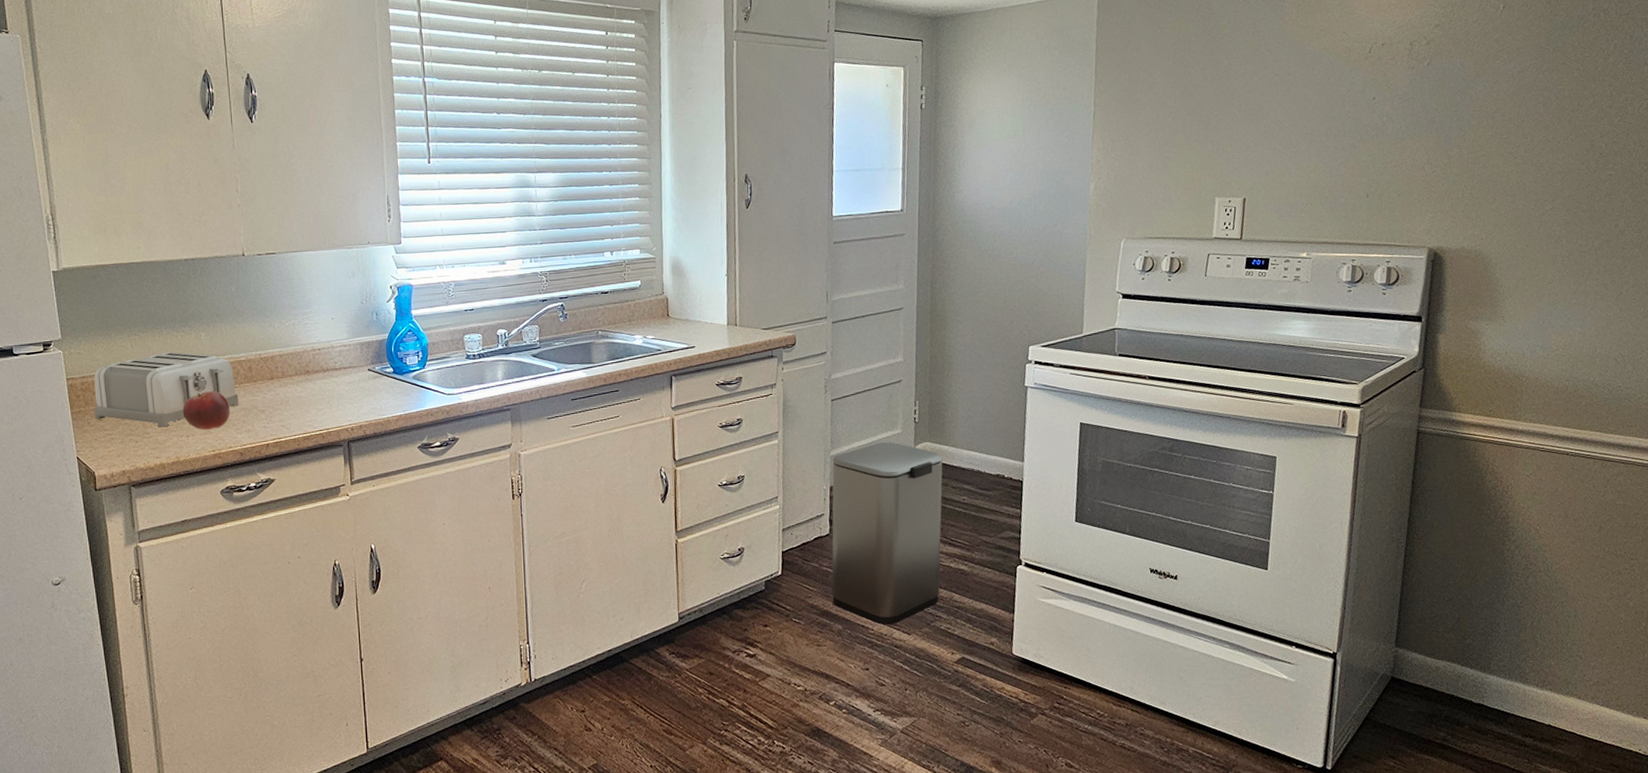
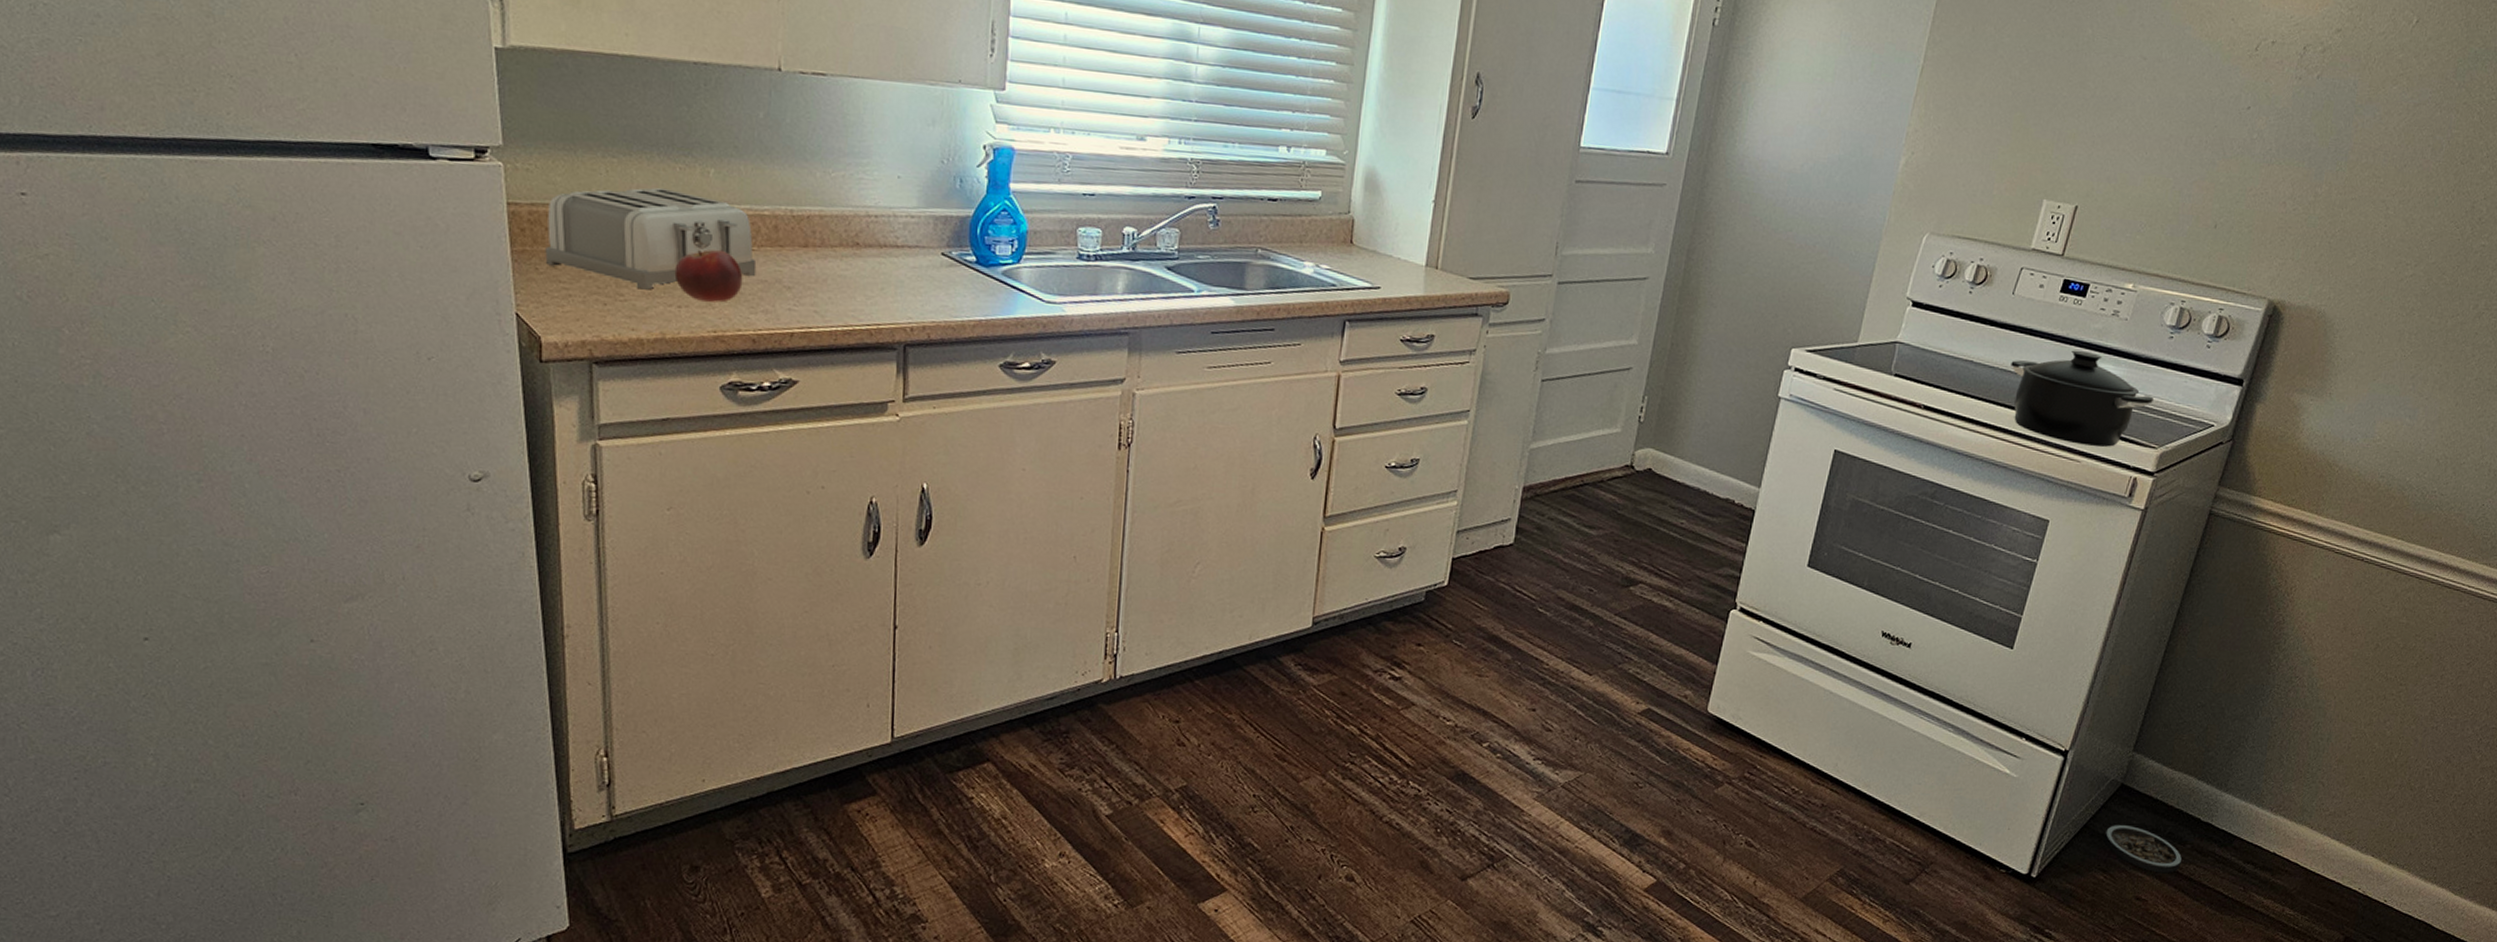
pedal bin: present [831,442,943,625] -> none [1505,441,1665,661]
saucepan: none [1215,312,1346,390] -> present [2011,350,2154,448]
pet bowl: none [1386,714,1463,754] -> present [2104,825,2182,874]

